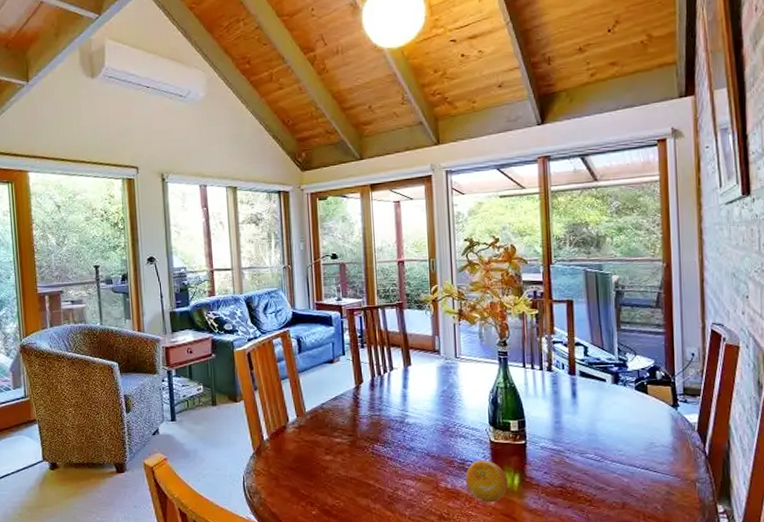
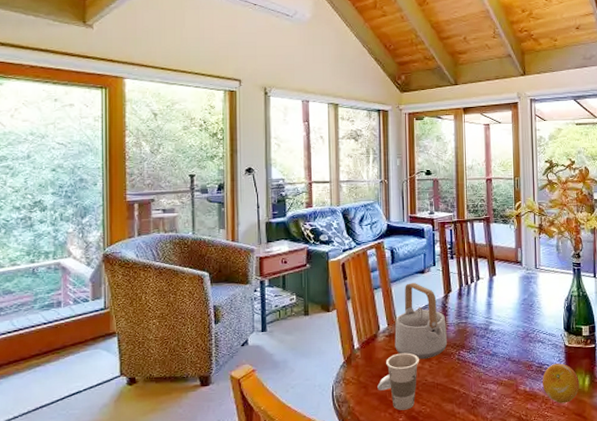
cup: none [288,445,331,504] -> present [377,353,419,411]
teapot: none [304,373,361,453] -> present [395,283,448,360]

